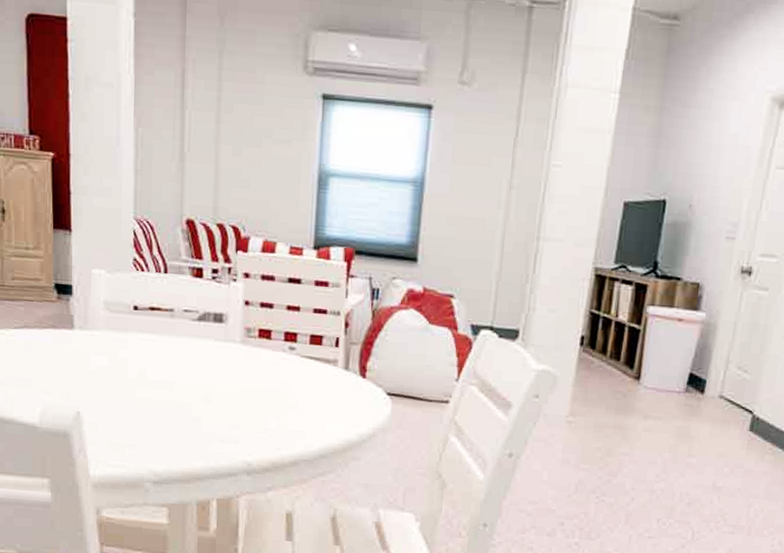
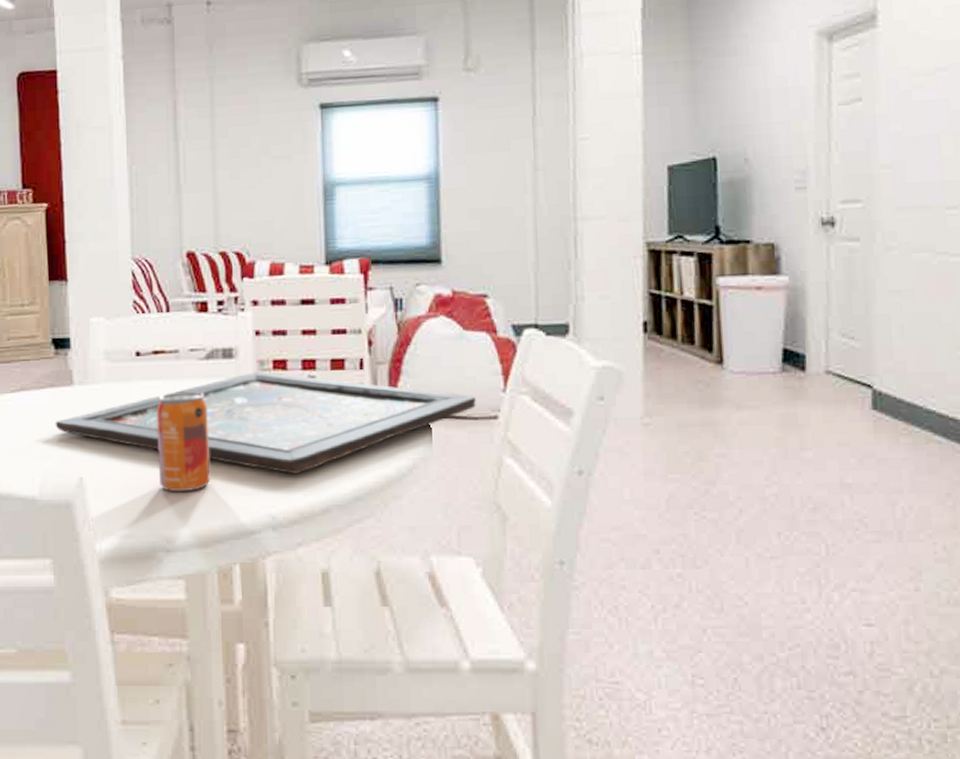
board game: none [56,337,432,430] -> present [55,372,476,473]
beverage can: none [149,346,197,435] -> present [157,391,211,493]

